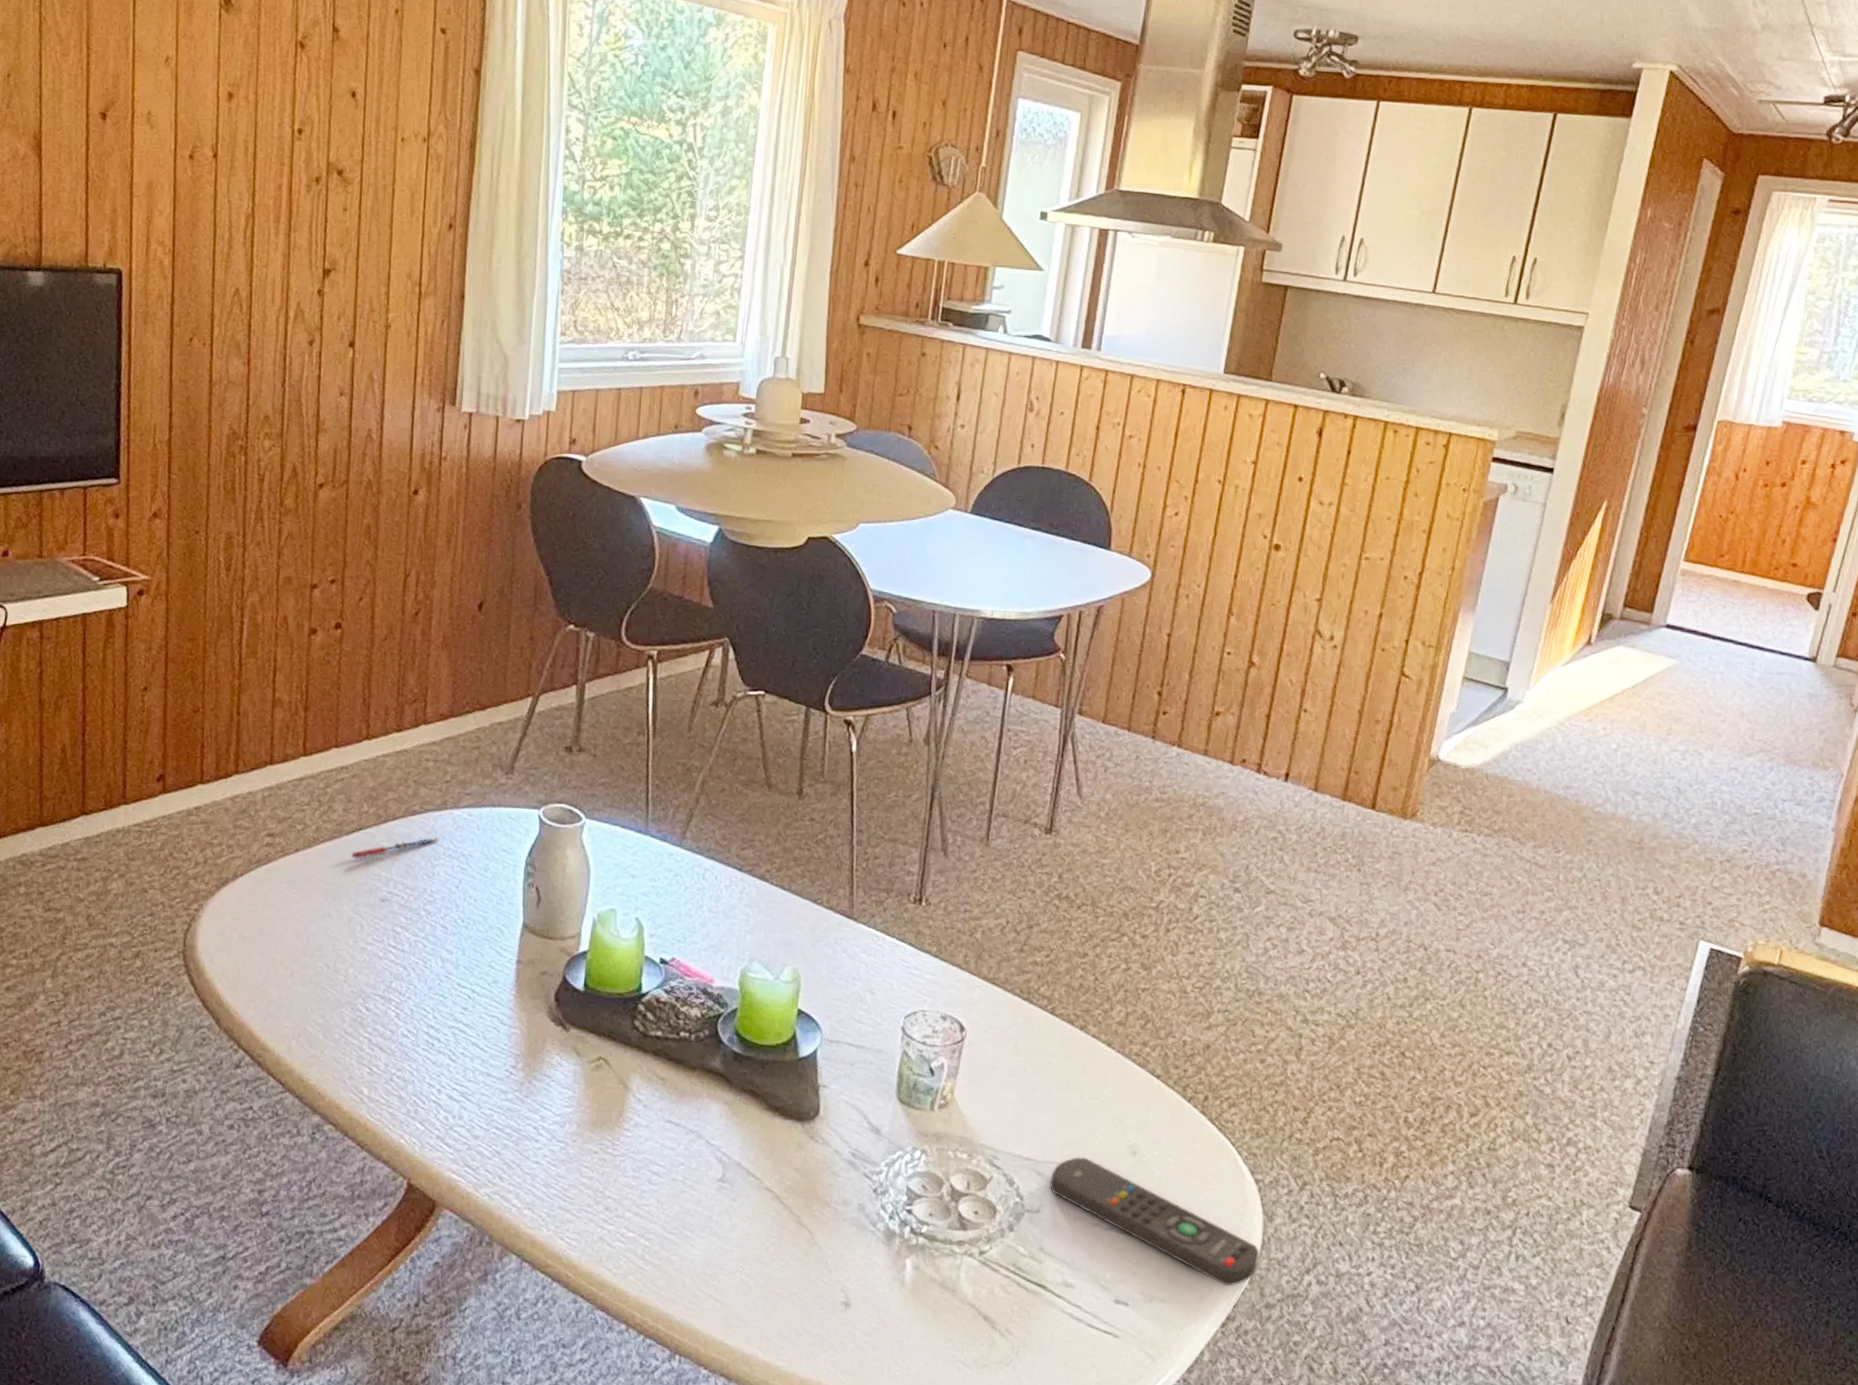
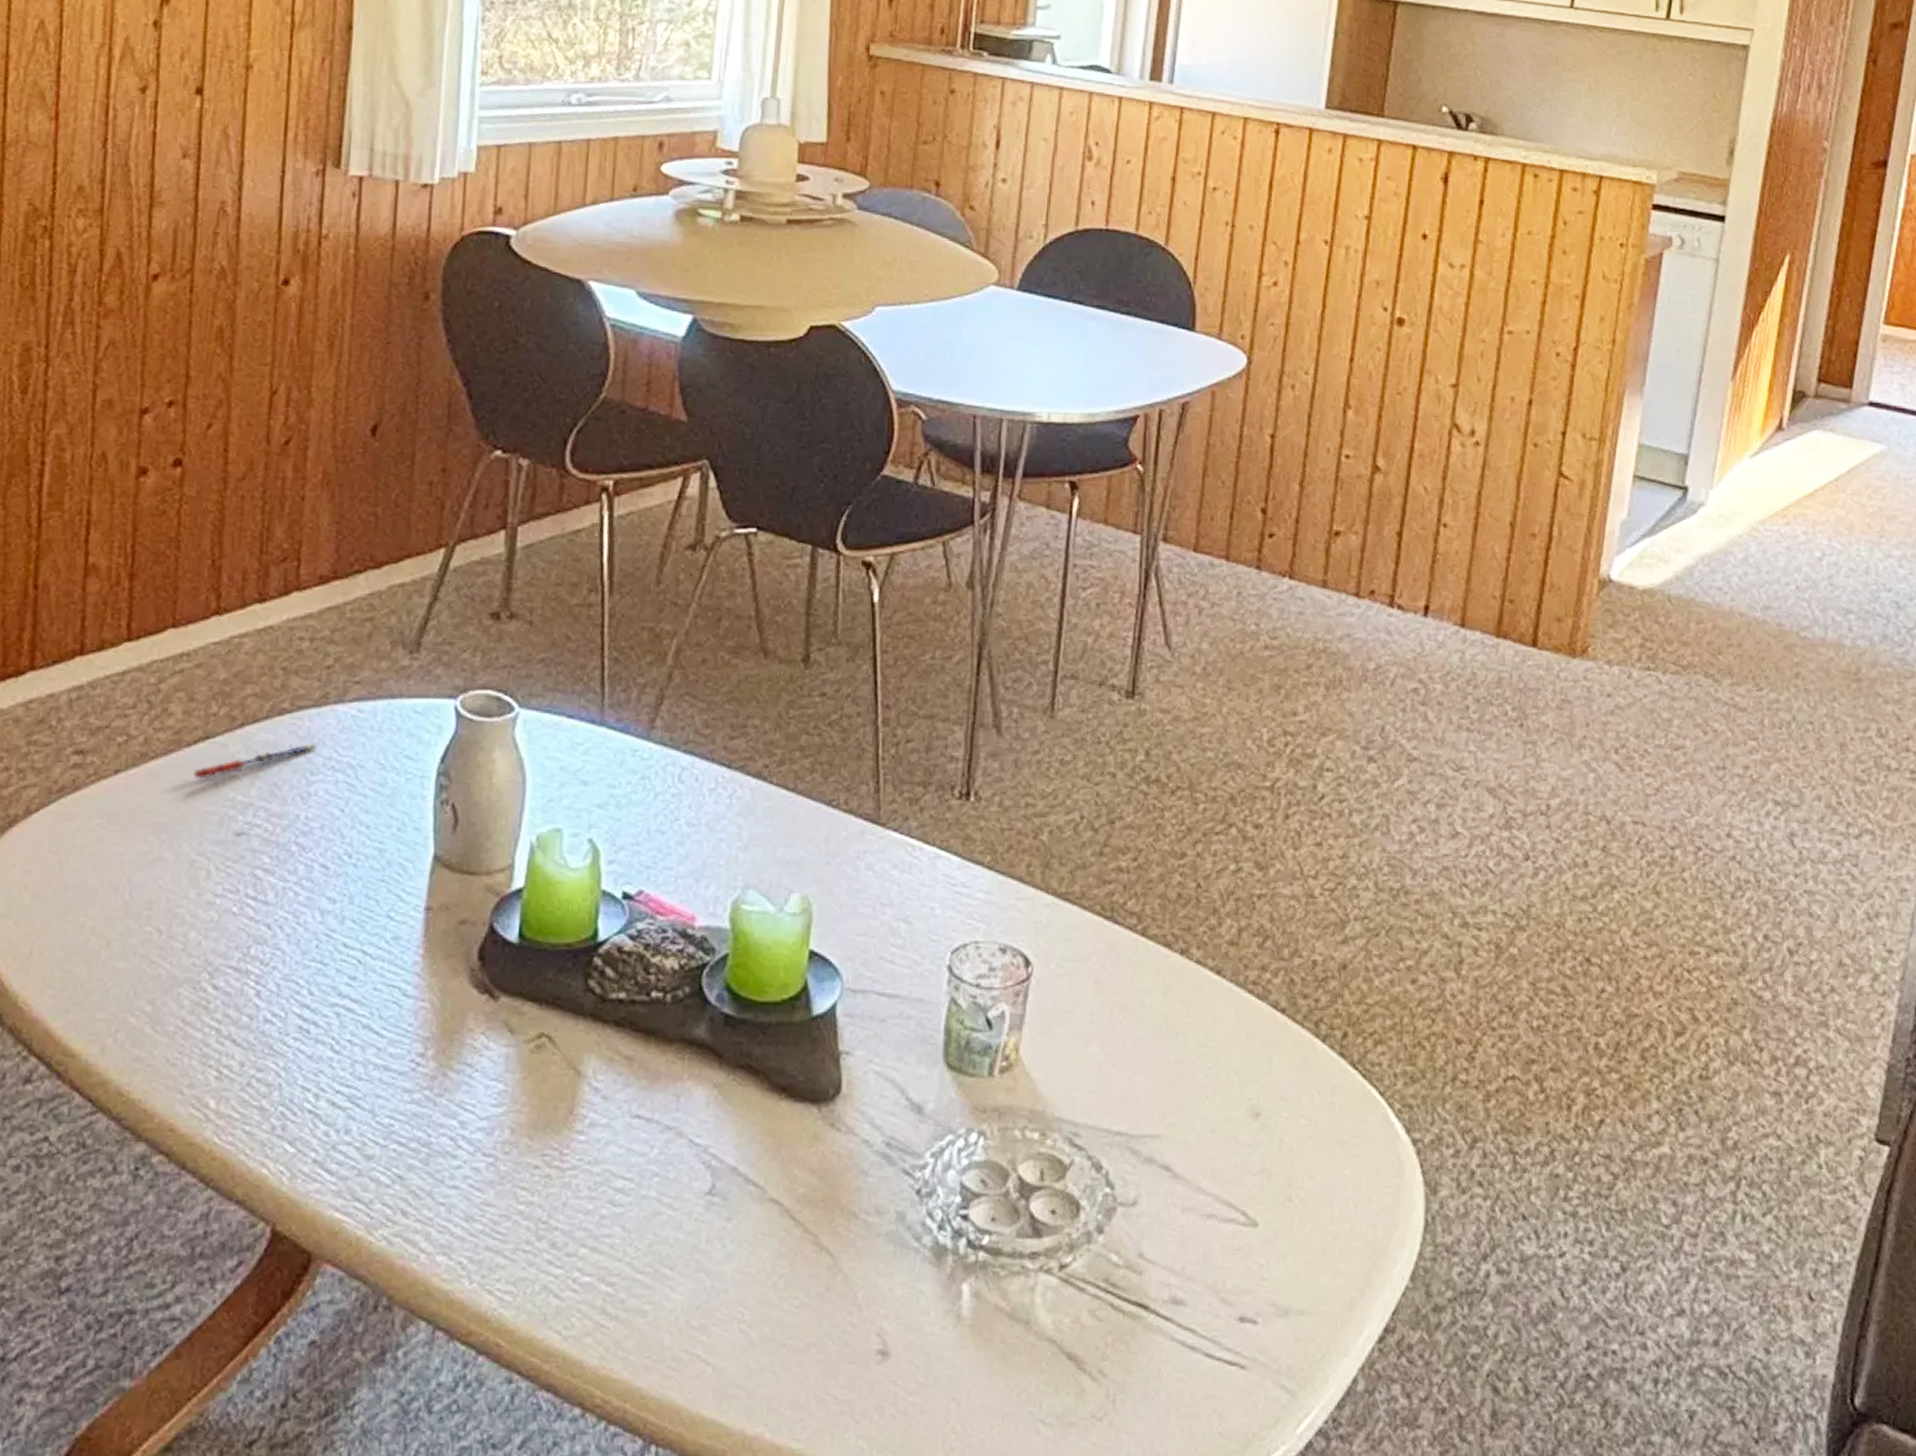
remote control: present [1049,1157,1260,1286] -> none [1148,1125,1423,1287]

